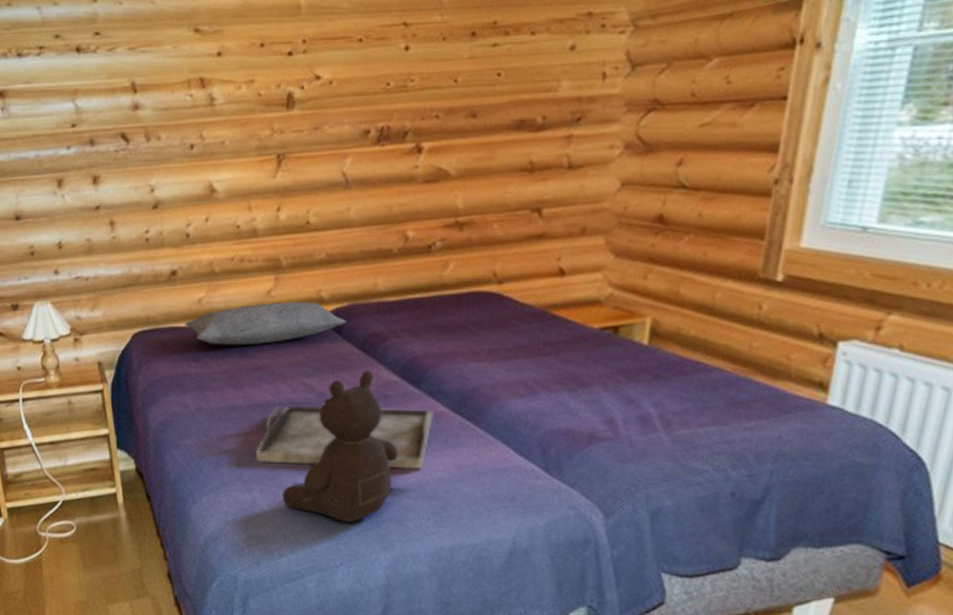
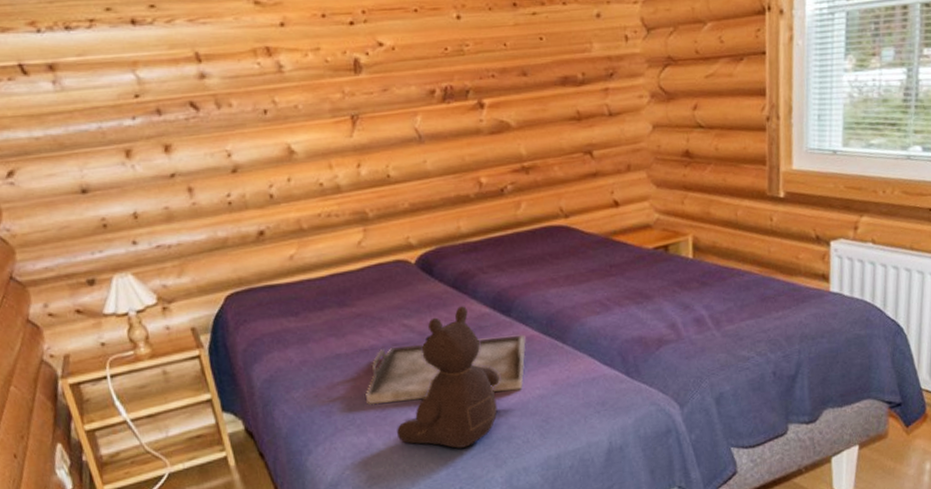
pillow: present [185,302,346,346] -> none [279,249,436,298]

